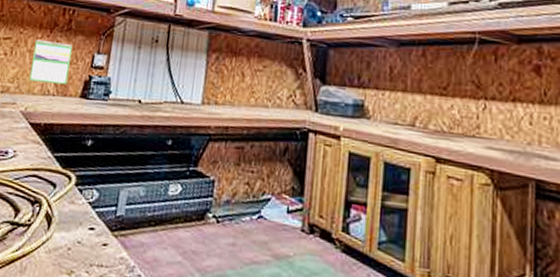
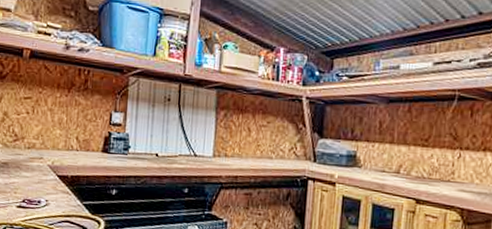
calendar: present [29,39,73,84] -> none [53,99,90,140]

